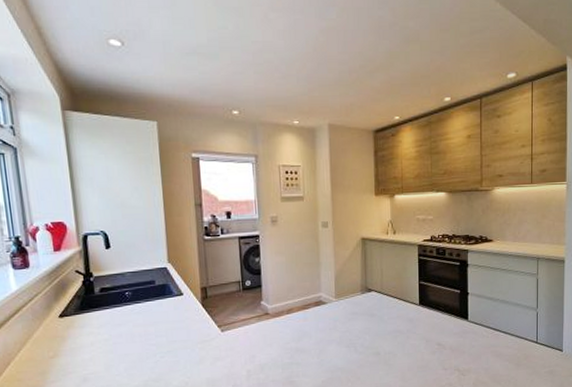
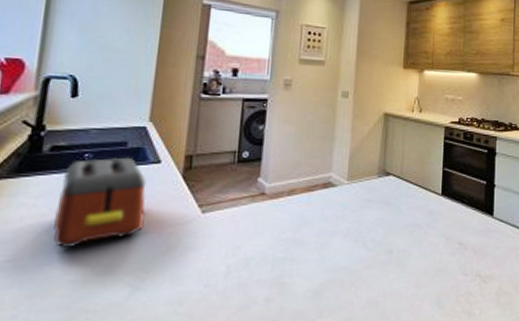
toaster: none [114,292,180,363] -> present [52,157,147,247]

